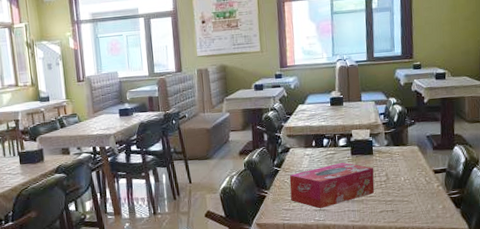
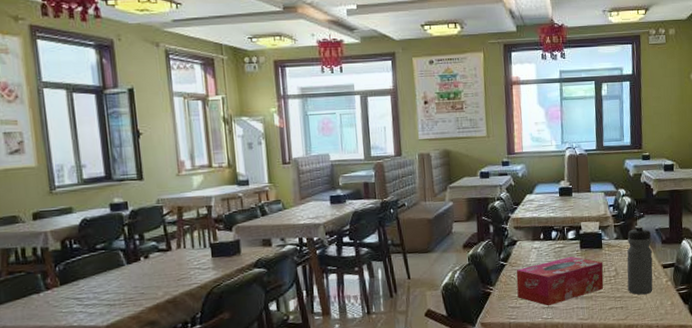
water bottle: none [397,132,424,199] -> present [627,225,653,295]

